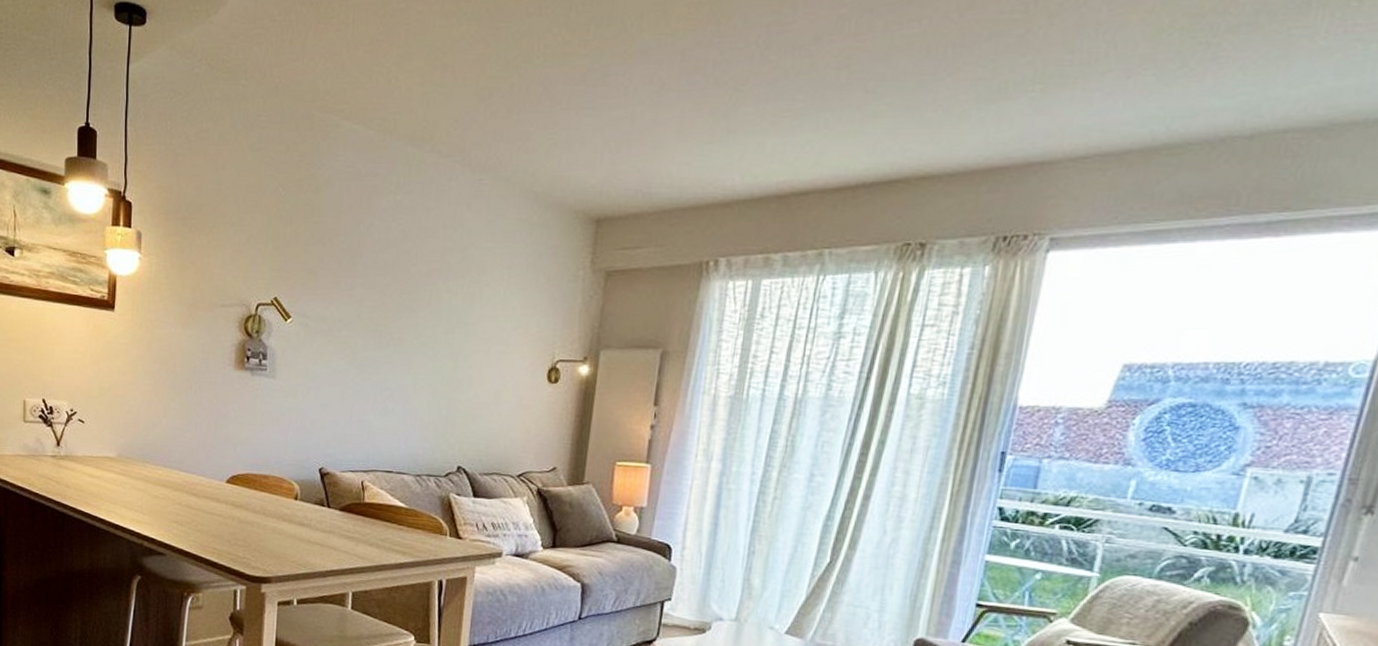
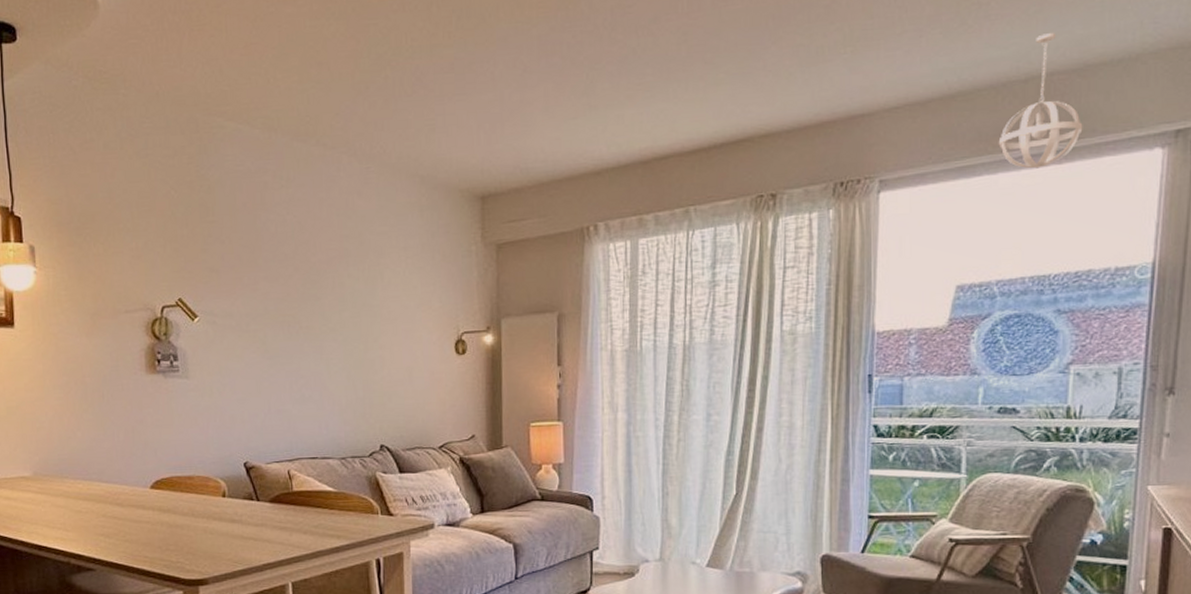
pendant light: none [1202,83,1315,240] -> present [998,33,1083,169]

